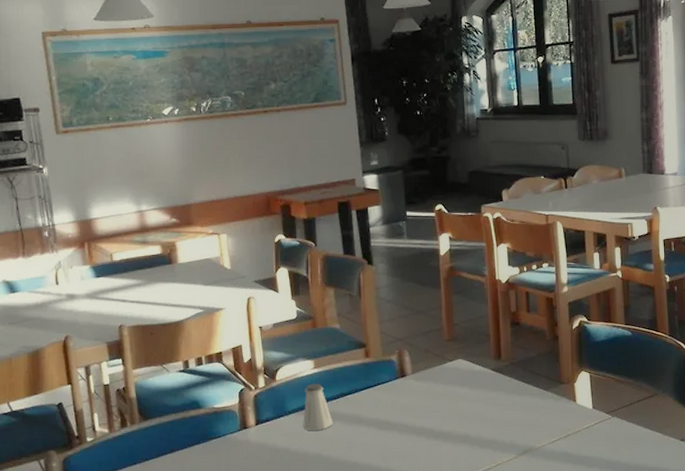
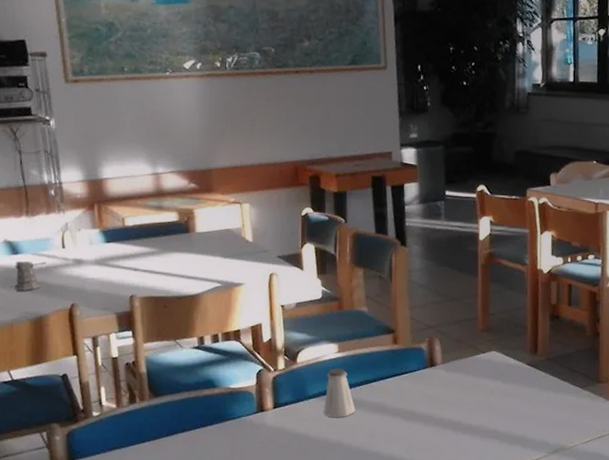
pepper shaker: none [13,298,41,327] -> present [15,261,46,291]

